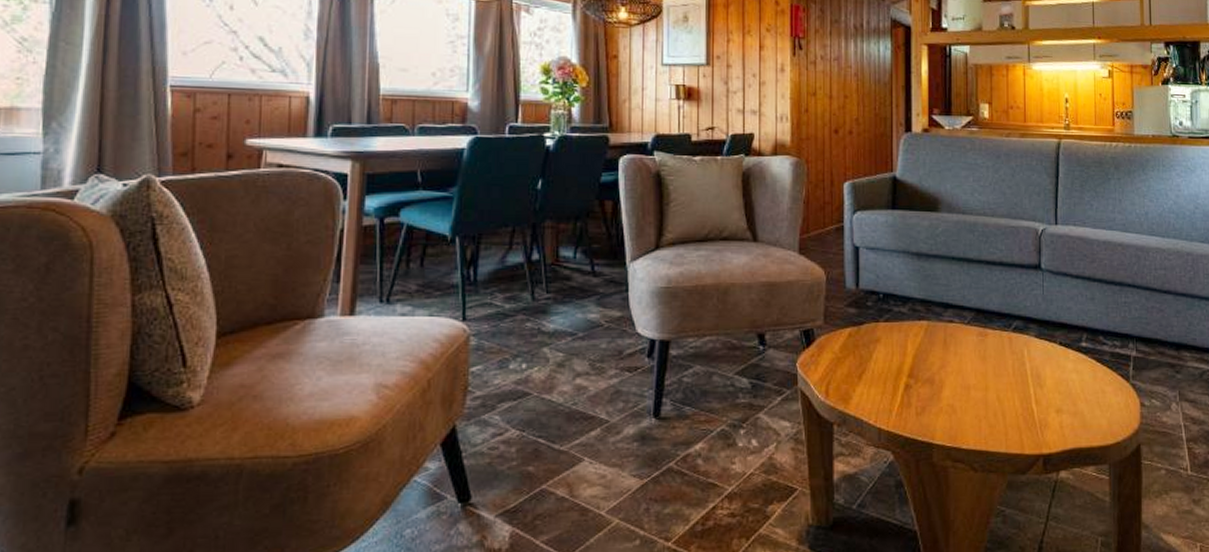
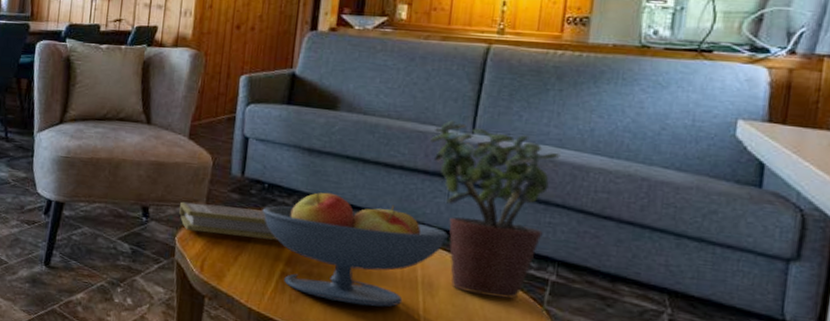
book: none [798,323,898,354] -> present [179,201,277,240]
fruit bowl: none [880,296,1048,407] -> present [262,192,449,307]
potted plant: none [1022,213,1126,379] -> present [430,120,561,299]

